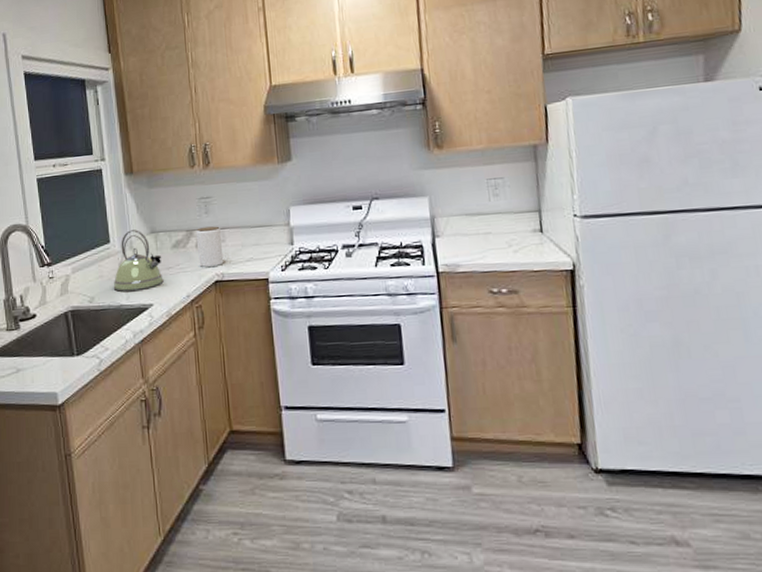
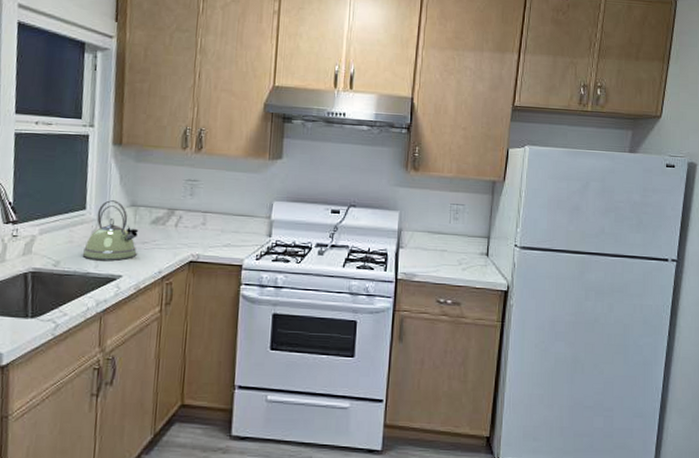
jar: present [195,226,224,267] -> none [176,208,203,247]

